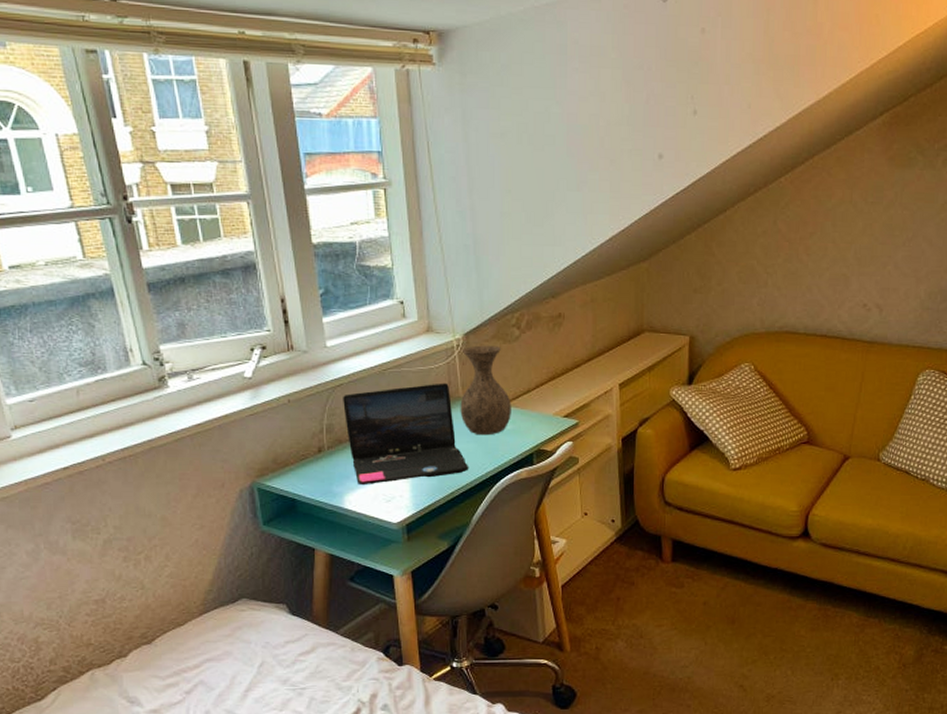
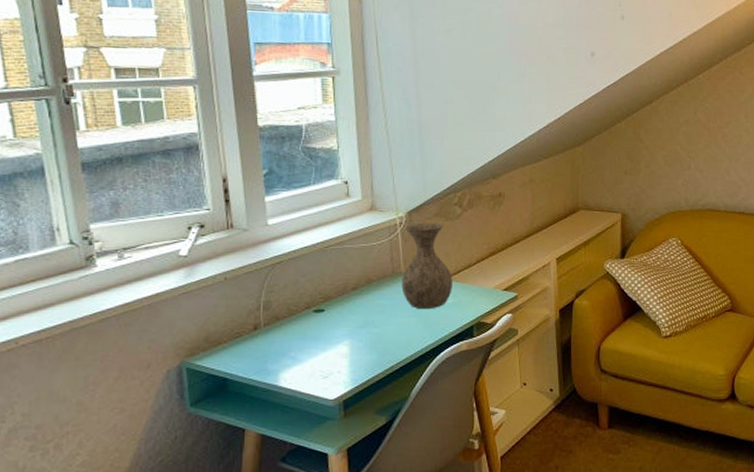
laptop: present [343,383,469,486] -> none [282,259,410,362]

